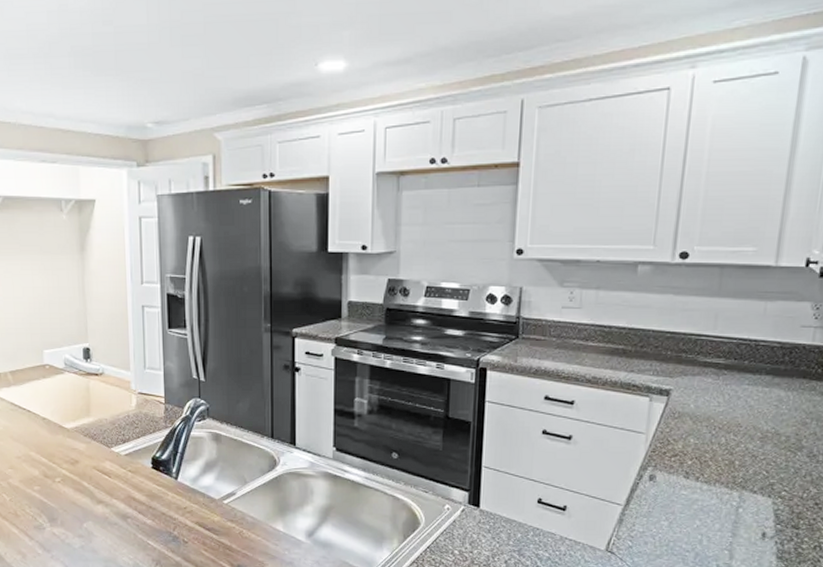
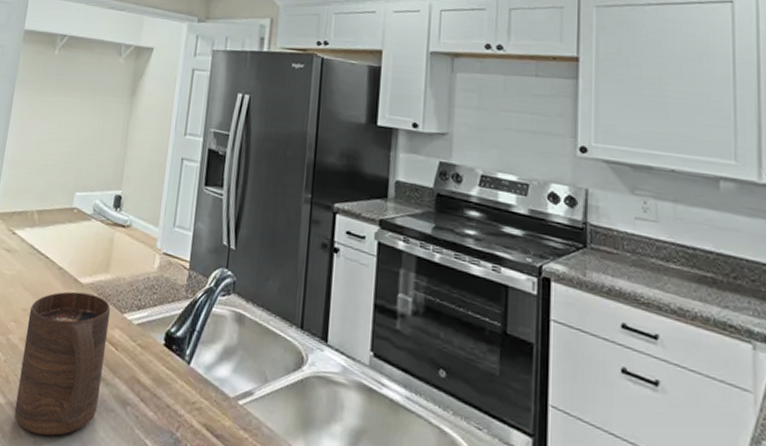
cup: none [23,436,102,551] -> present [14,291,111,436]

